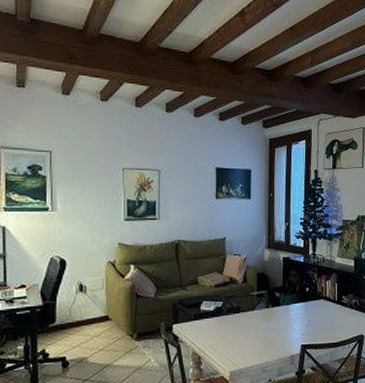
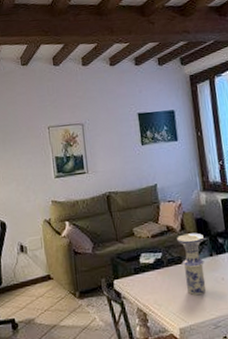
vase: none [238,286,263,343] -> present [177,233,207,296]

